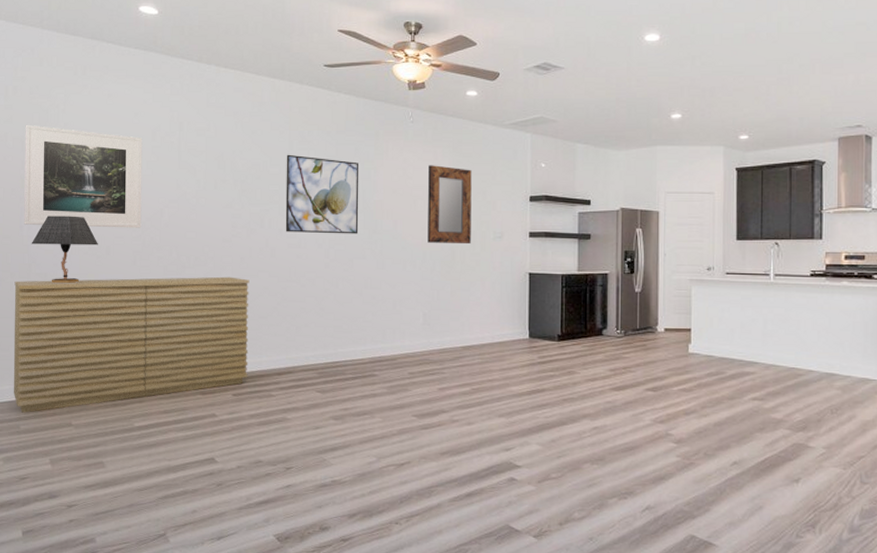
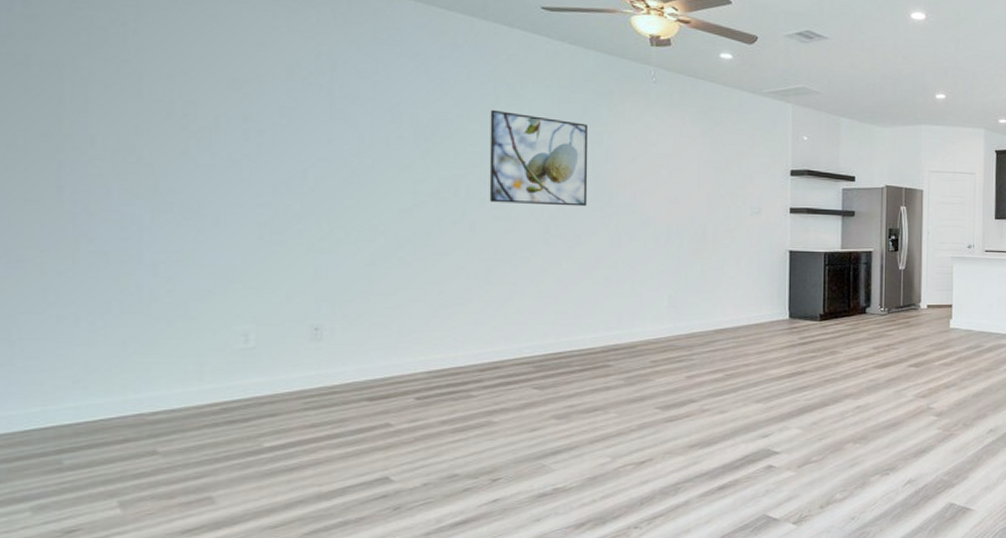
sideboard: present [13,276,250,413] -> none [48,255,439,443]
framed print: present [24,124,143,228] -> none [64,44,272,193]
table lamp: present [31,215,98,284] -> none [78,172,199,266]
home mirror: present [428,165,472,245] -> none [674,132,726,220]

